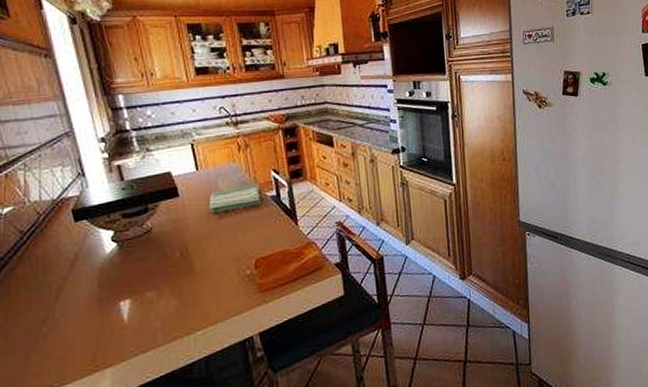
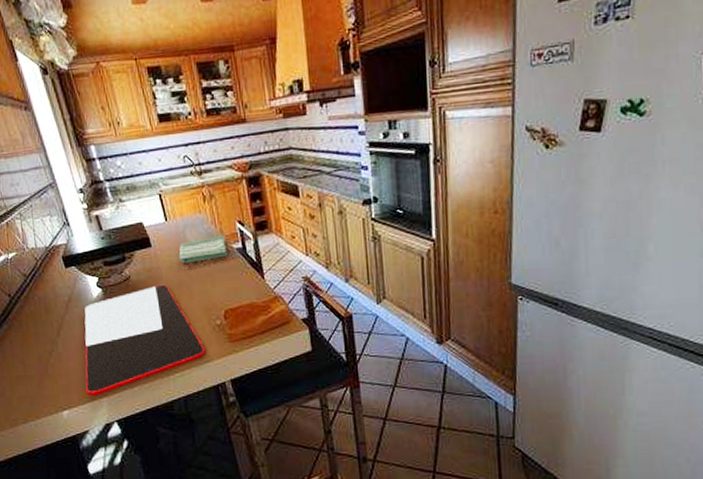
cutting board: none [85,235,234,368] -> present [84,284,206,396]

